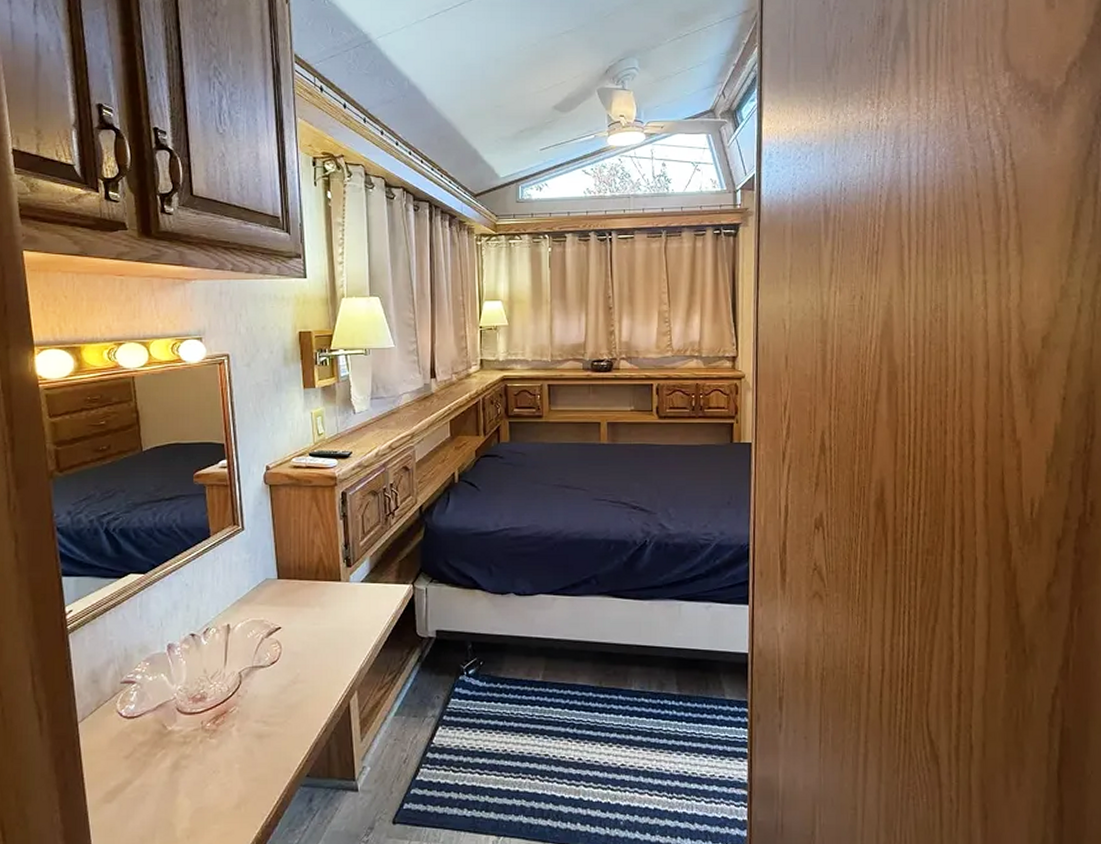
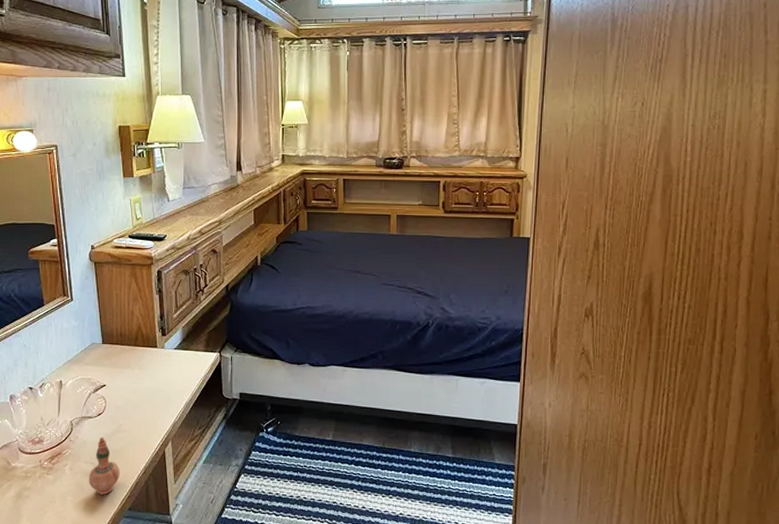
perfume bottle: none [259,689,298,760] -> present [88,437,121,495]

